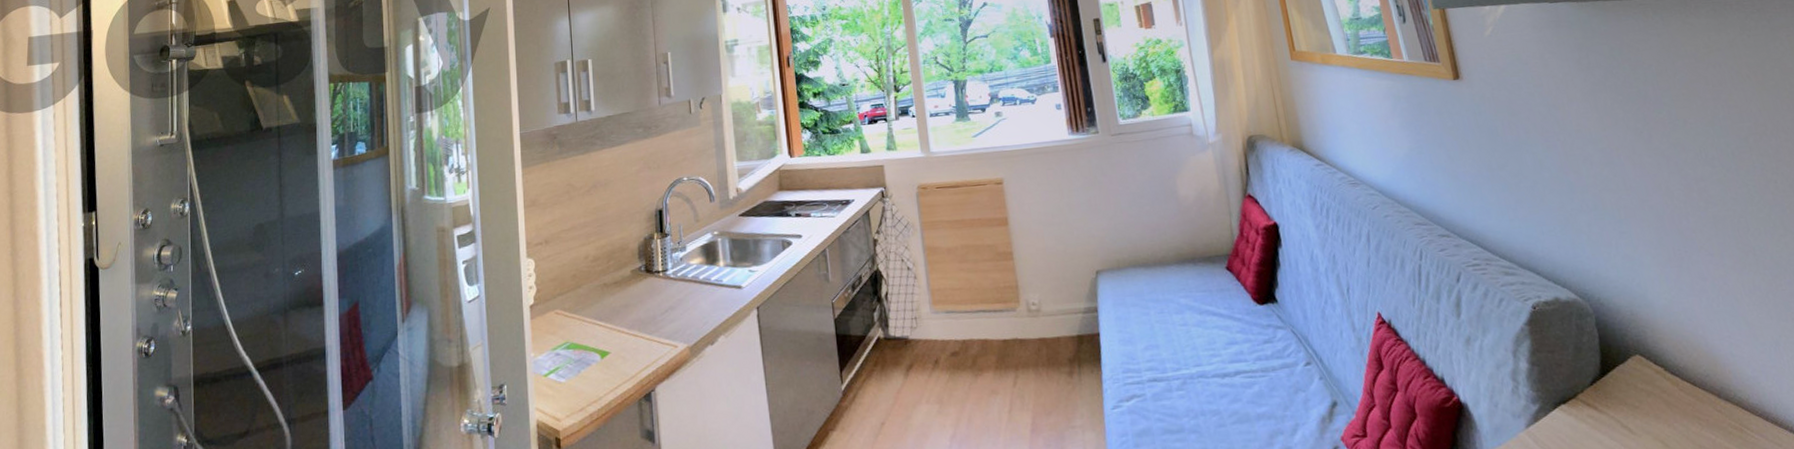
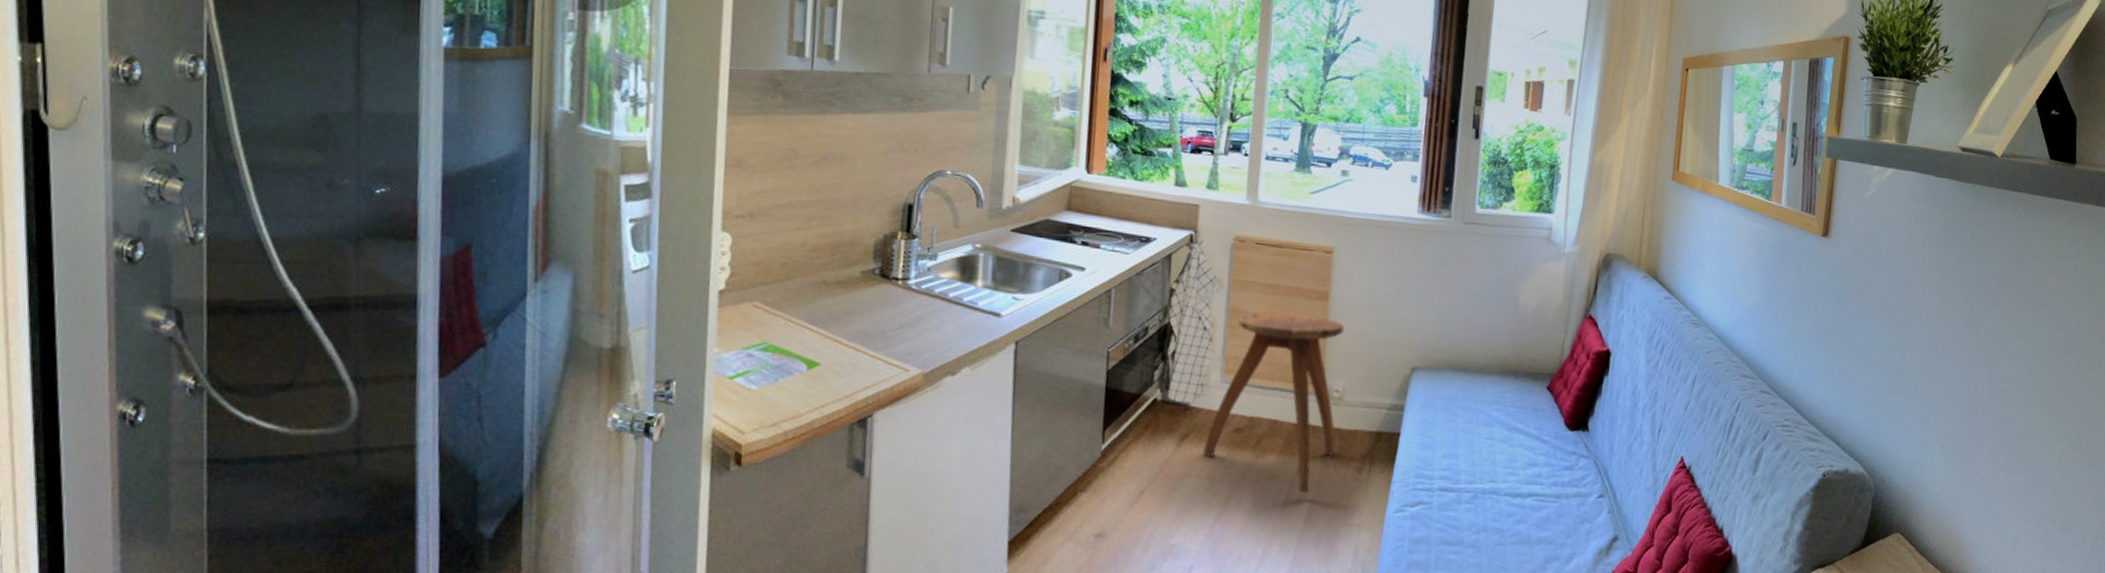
stool: none [928,241,1046,404] -> present [1203,312,1345,494]

